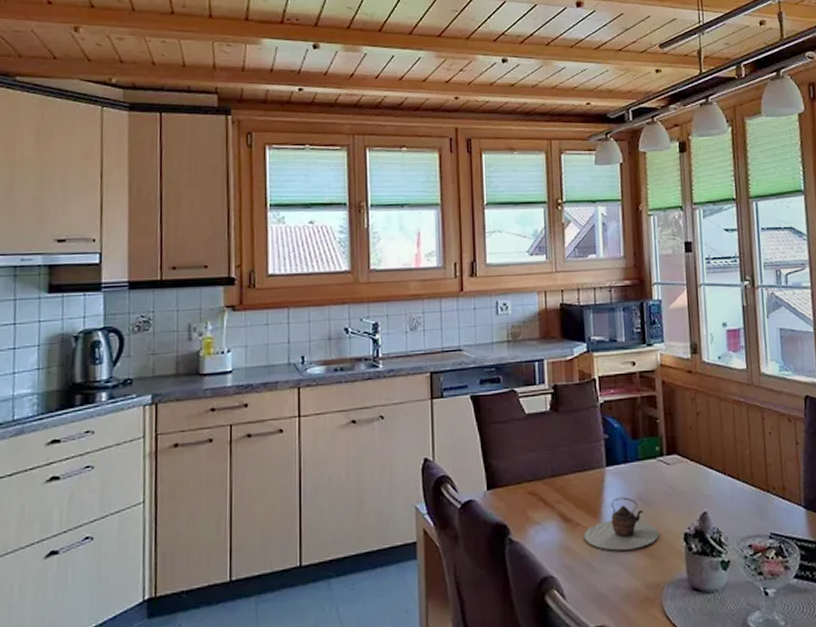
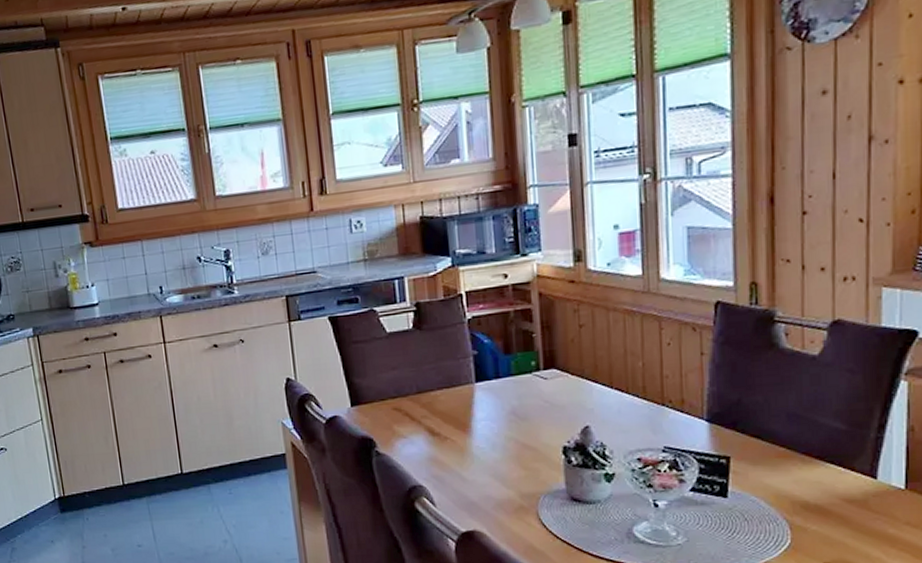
teapot: present [584,497,659,551] -> none [453,411,534,463]

